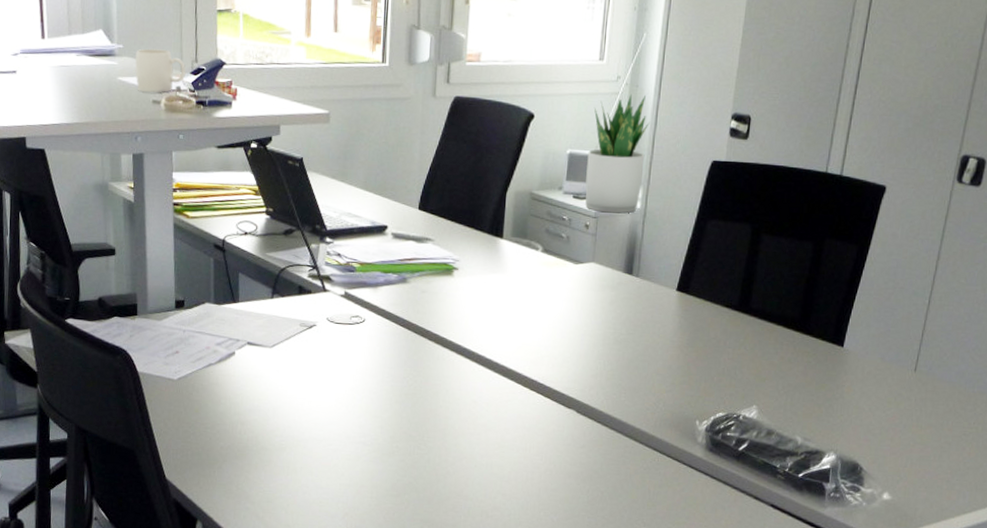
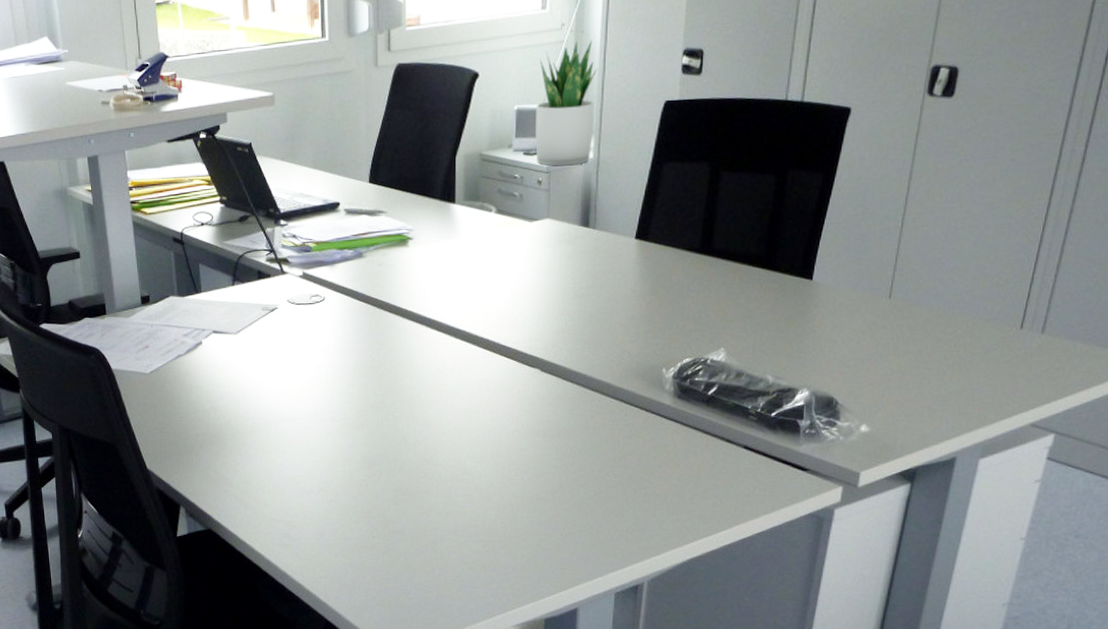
mug: present [135,48,185,93] -> none [81,49,130,95]

